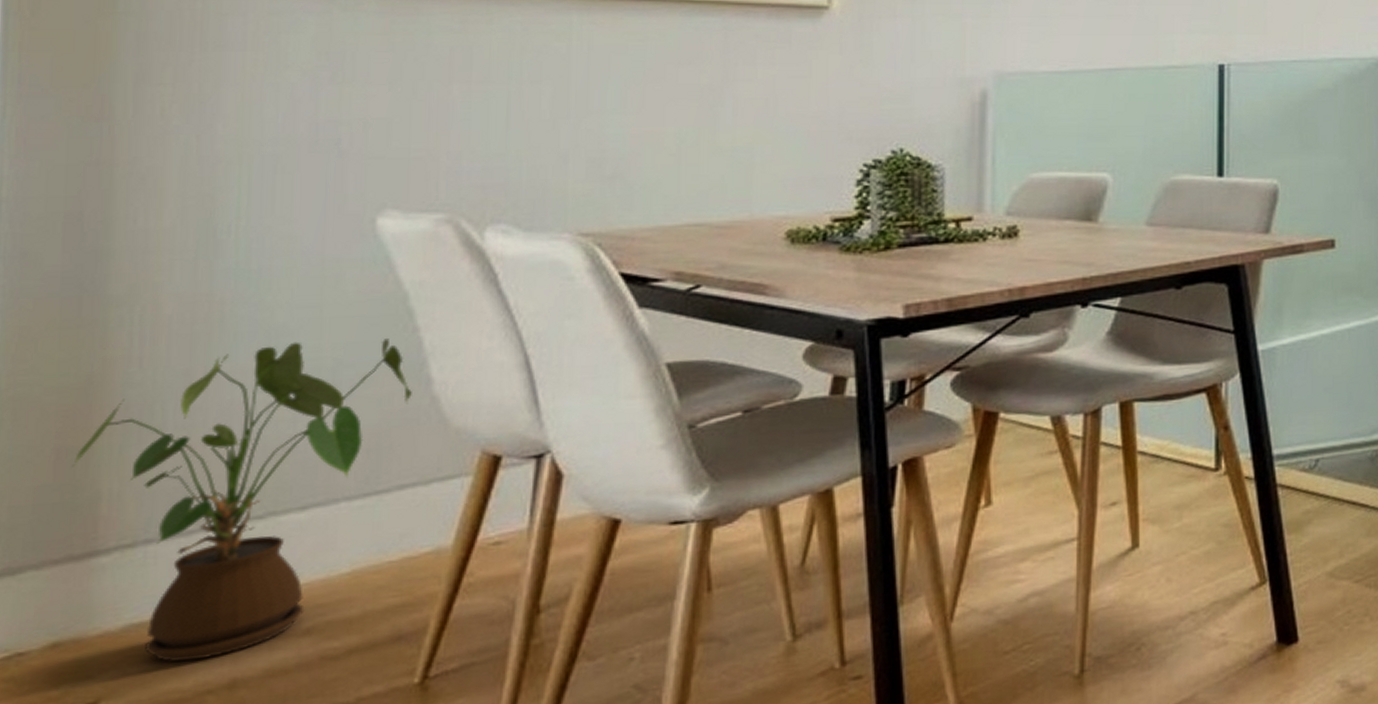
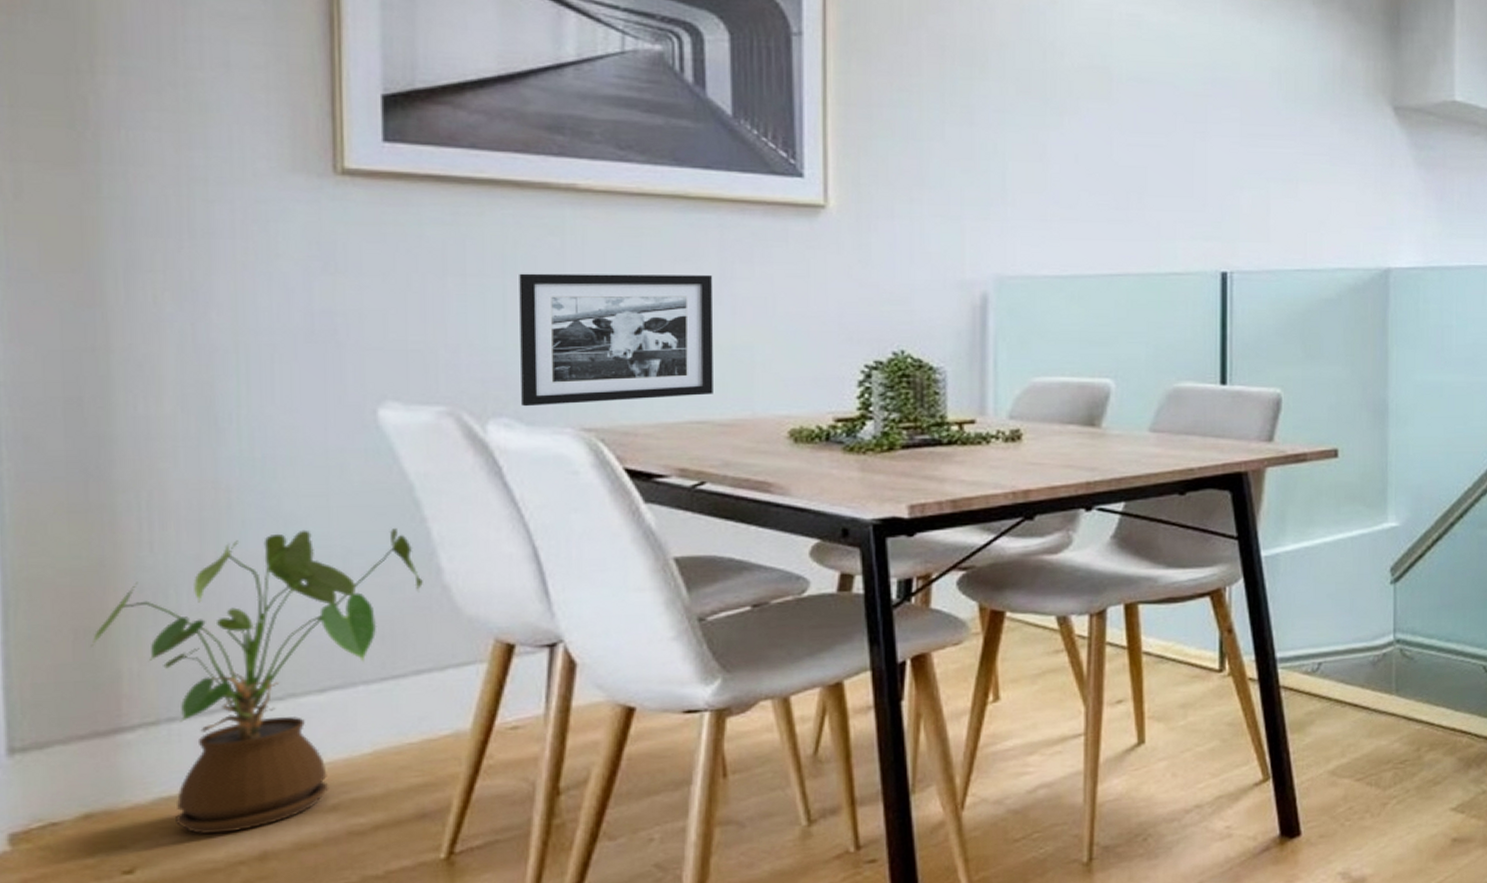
picture frame: none [520,78,716,213] -> present [519,273,713,407]

